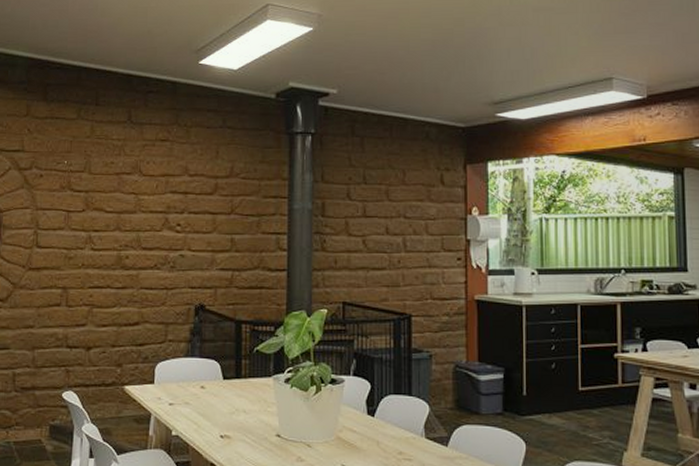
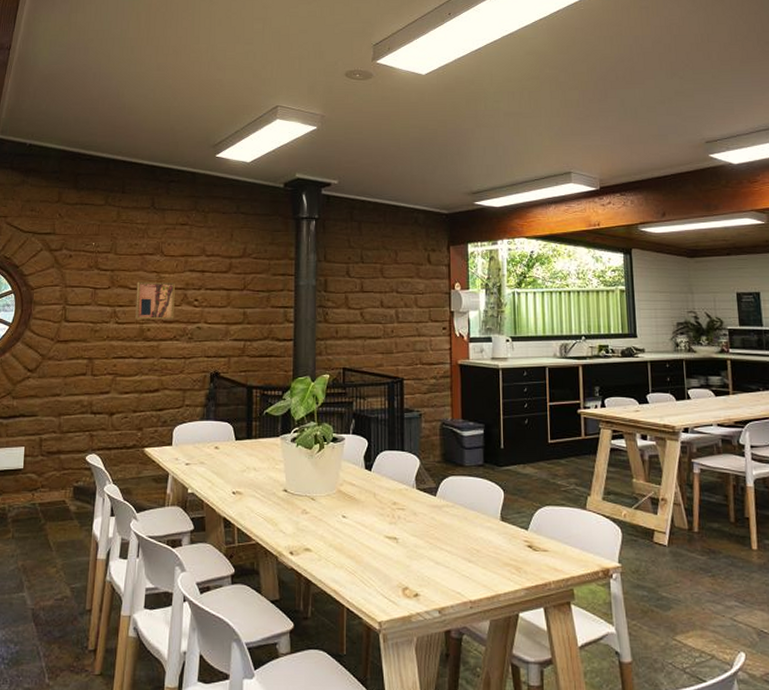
wall art: none [112,204,155,246] -> present [135,281,175,320]

